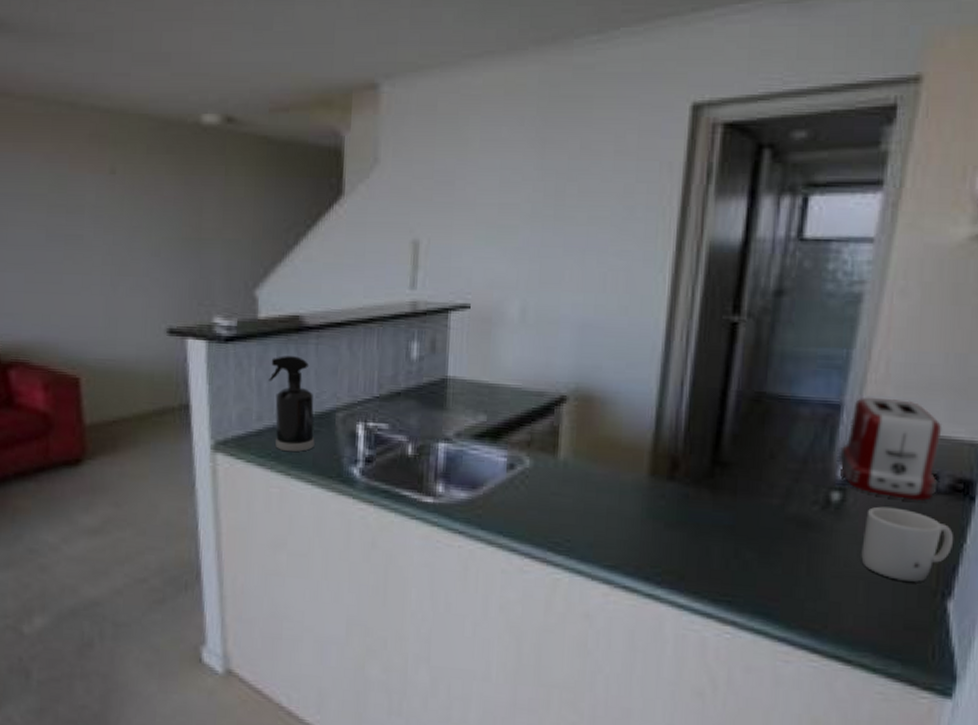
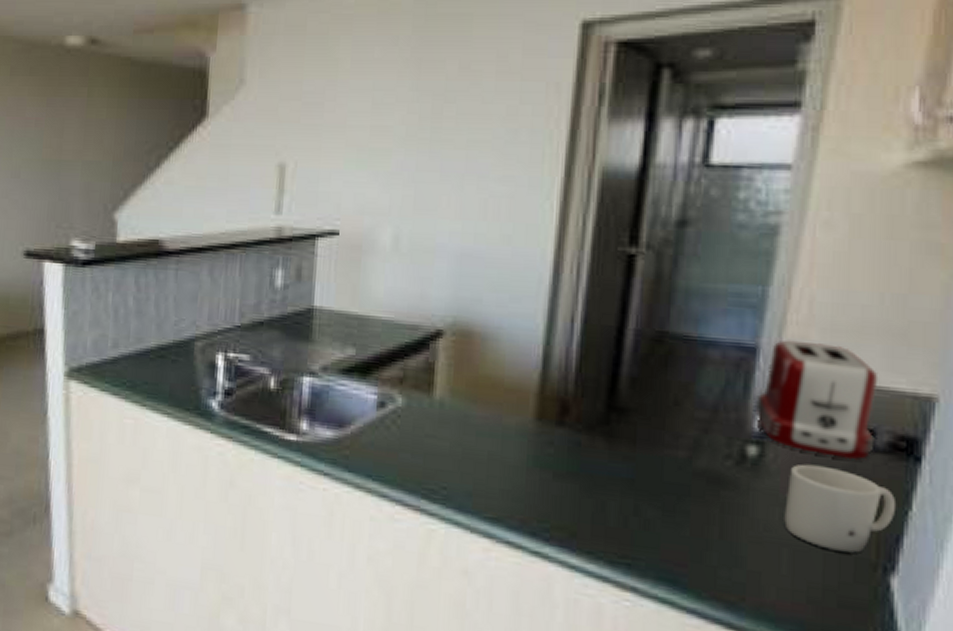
spray bottle: present [269,356,315,452] -> none [126,281,172,382]

